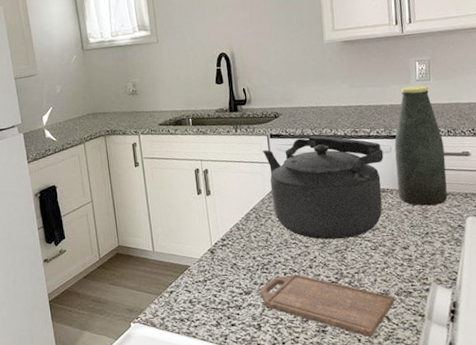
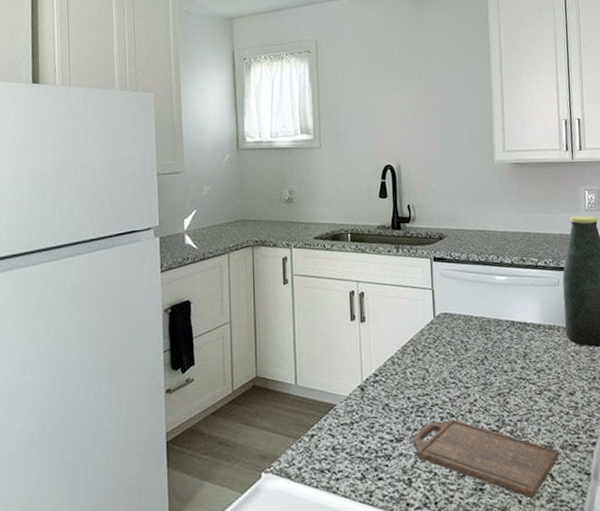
kettle: present [262,135,384,240] -> none [424,262,551,381]

